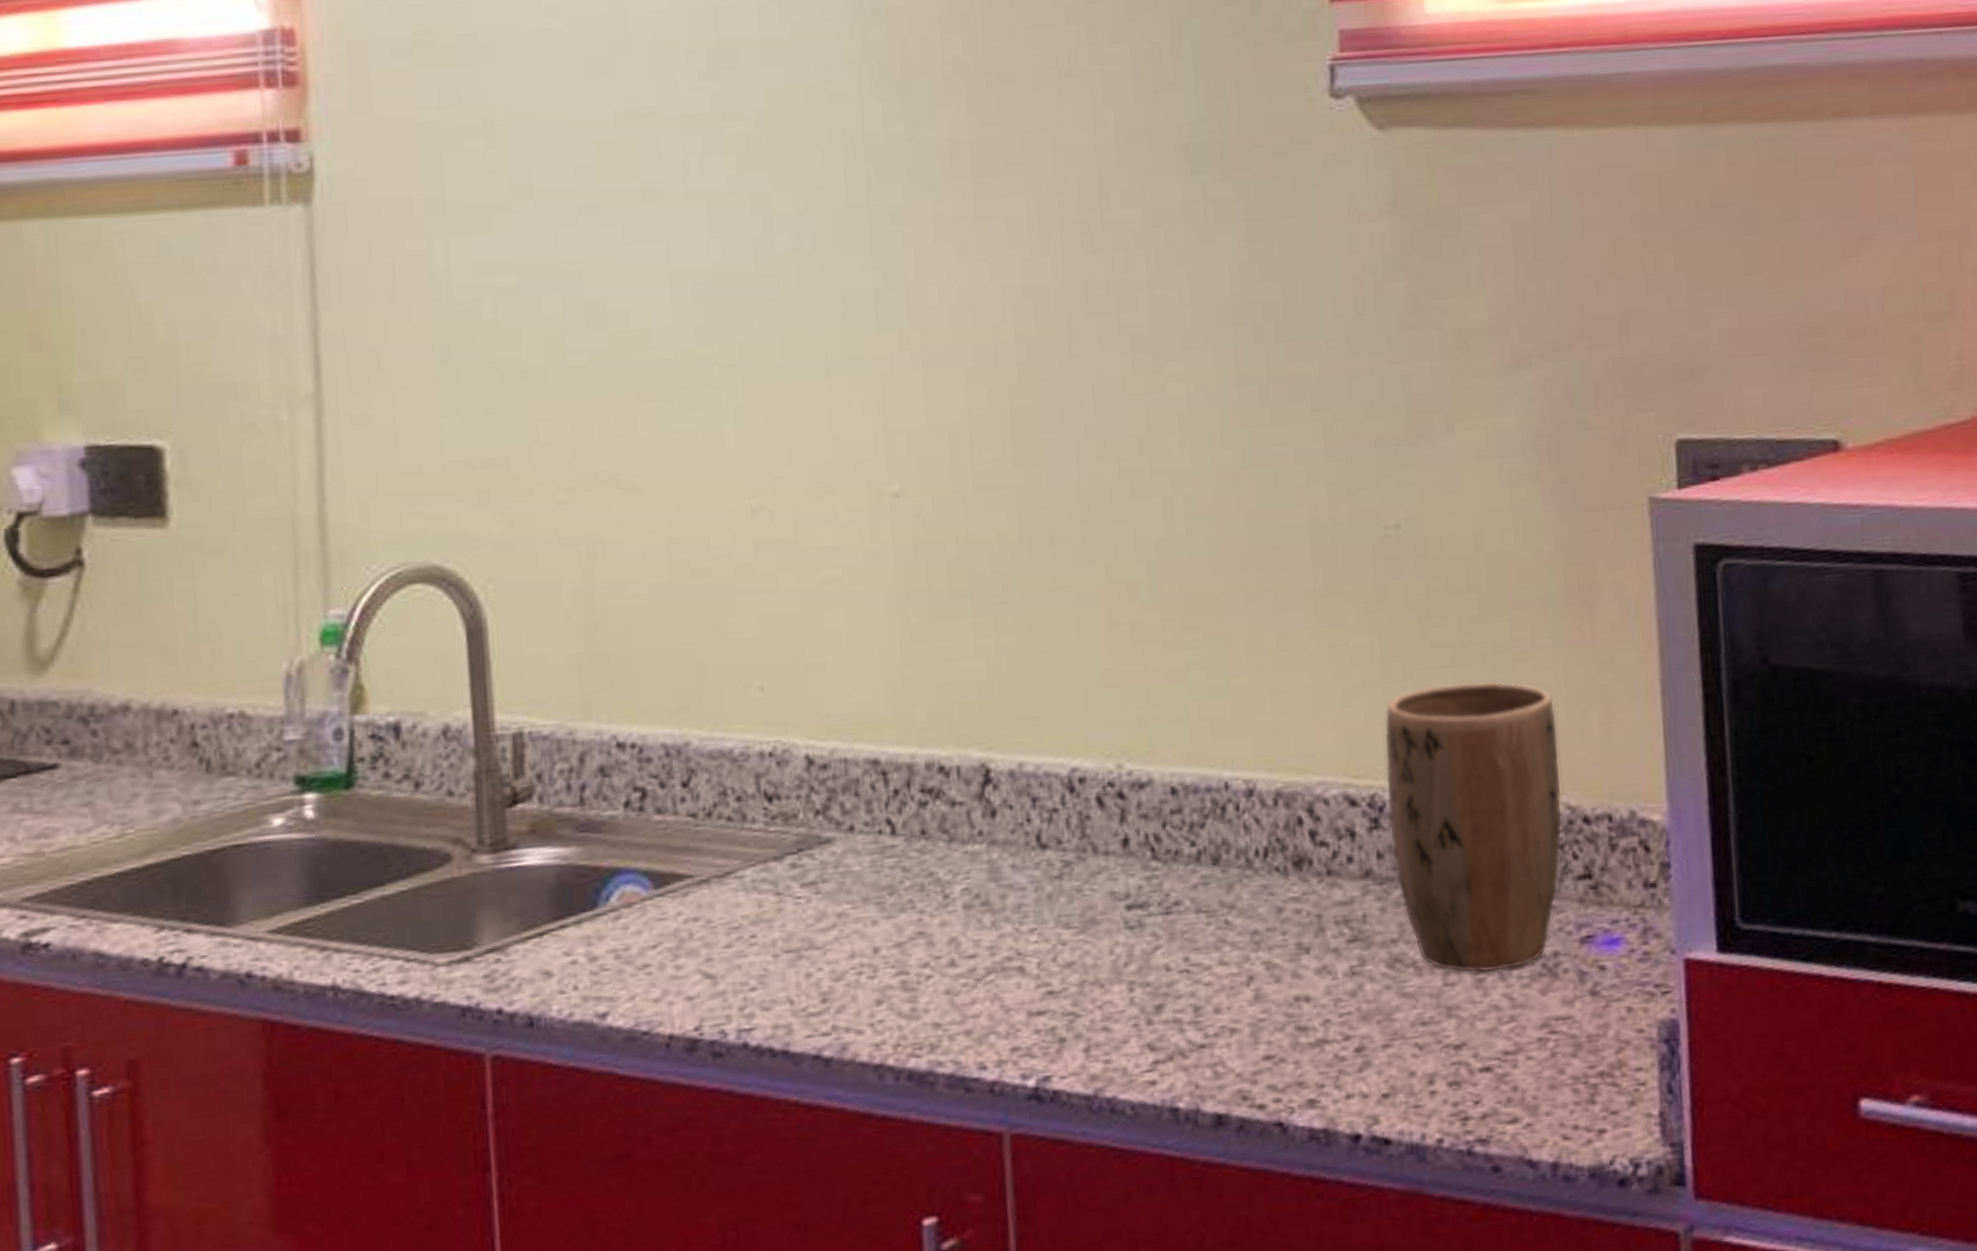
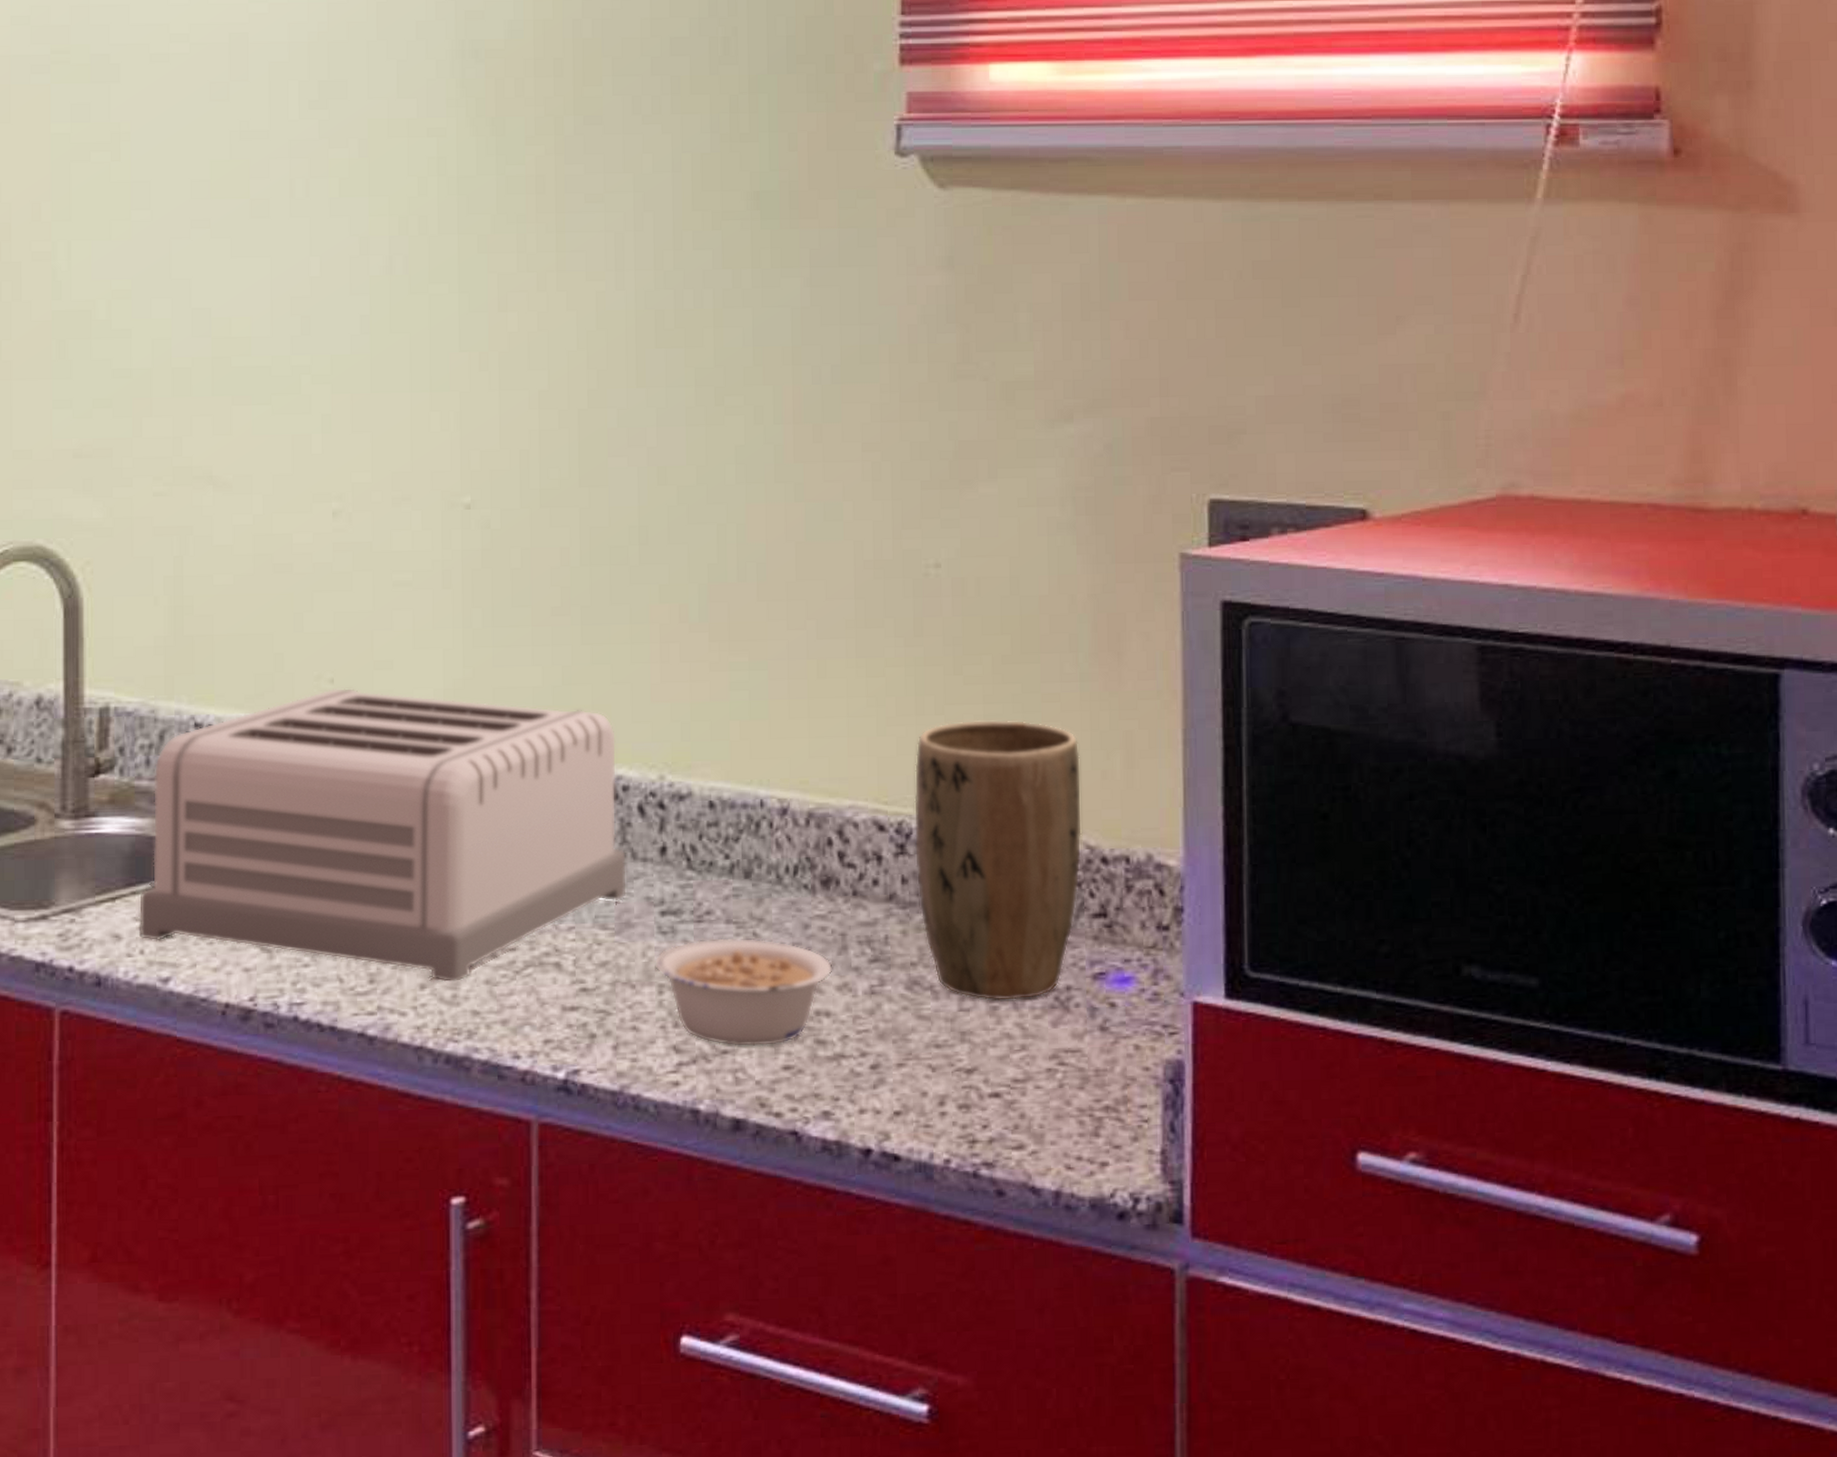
toaster: none [568,695,1090,996] -> present [138,687,628,983]
legume: none [1122,926,1311,1040] -> present [653,937,833,1047]

